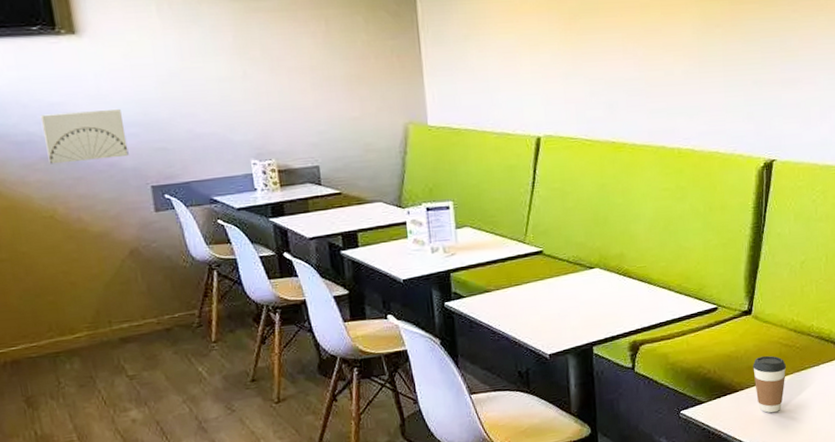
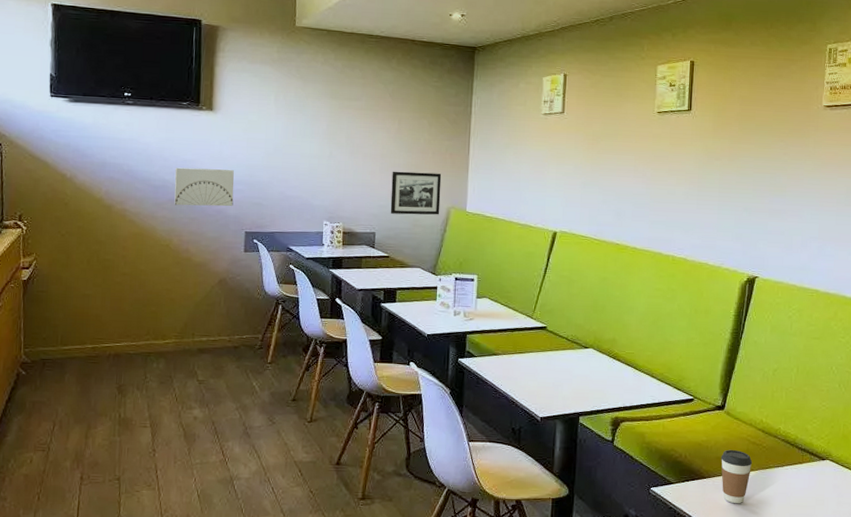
picture frame: none [328,82,396,140] -> present [390,171,442,215]

